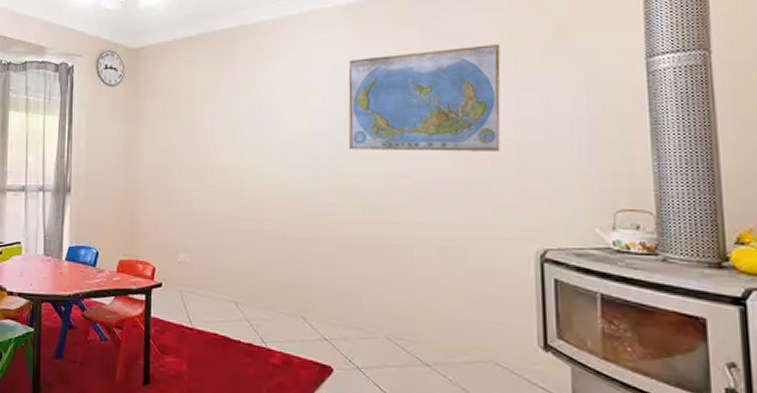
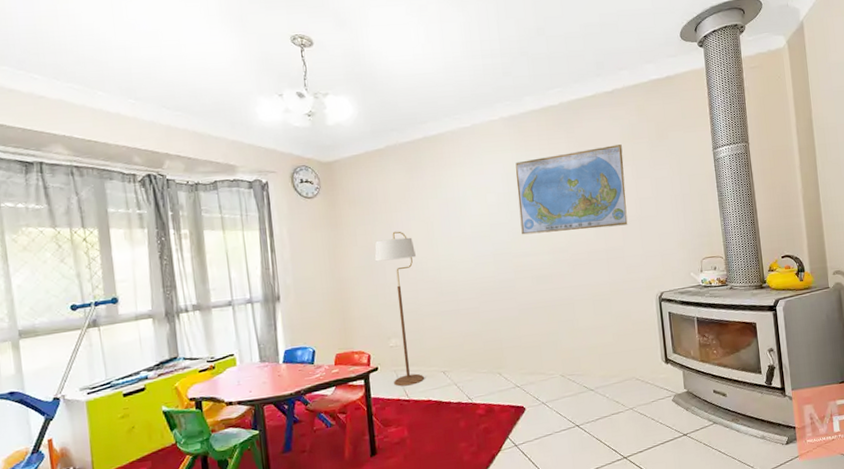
floor lamp: none [172,130,217,312] -> present [374,231,425,387]

